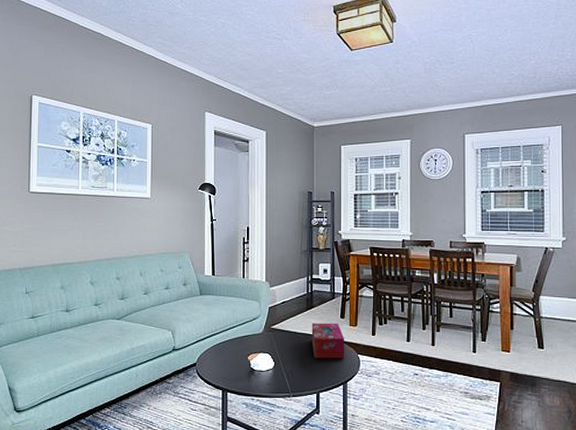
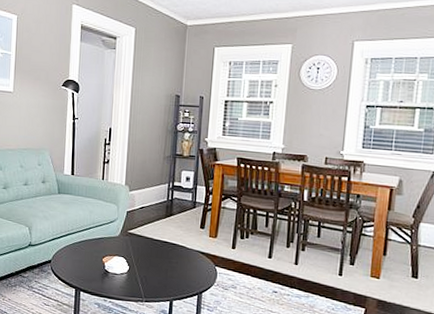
tissue box: present [311,322,345,359] -> none [168,230,203,270]

